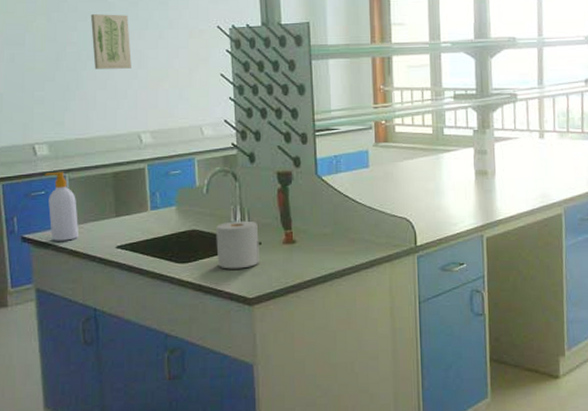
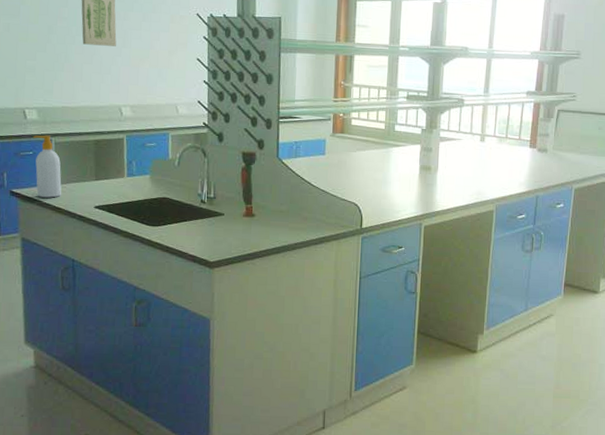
paper towel roll: present [216,220,259,269] -> none [184,192,223,235]

